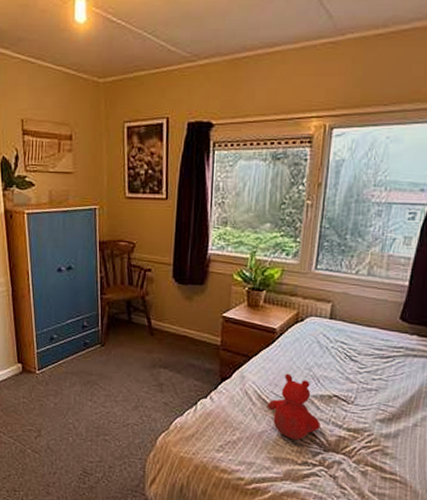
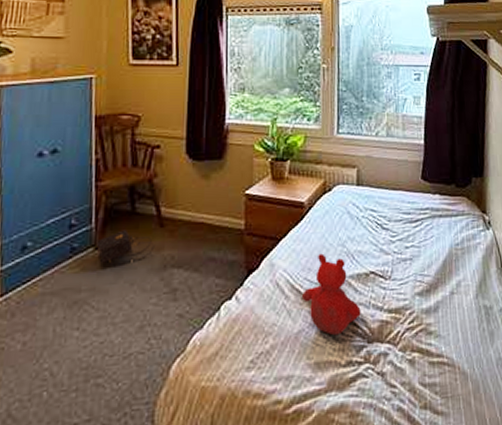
satchel: none [102,334,146,361] -> present [96,230,155,267]

